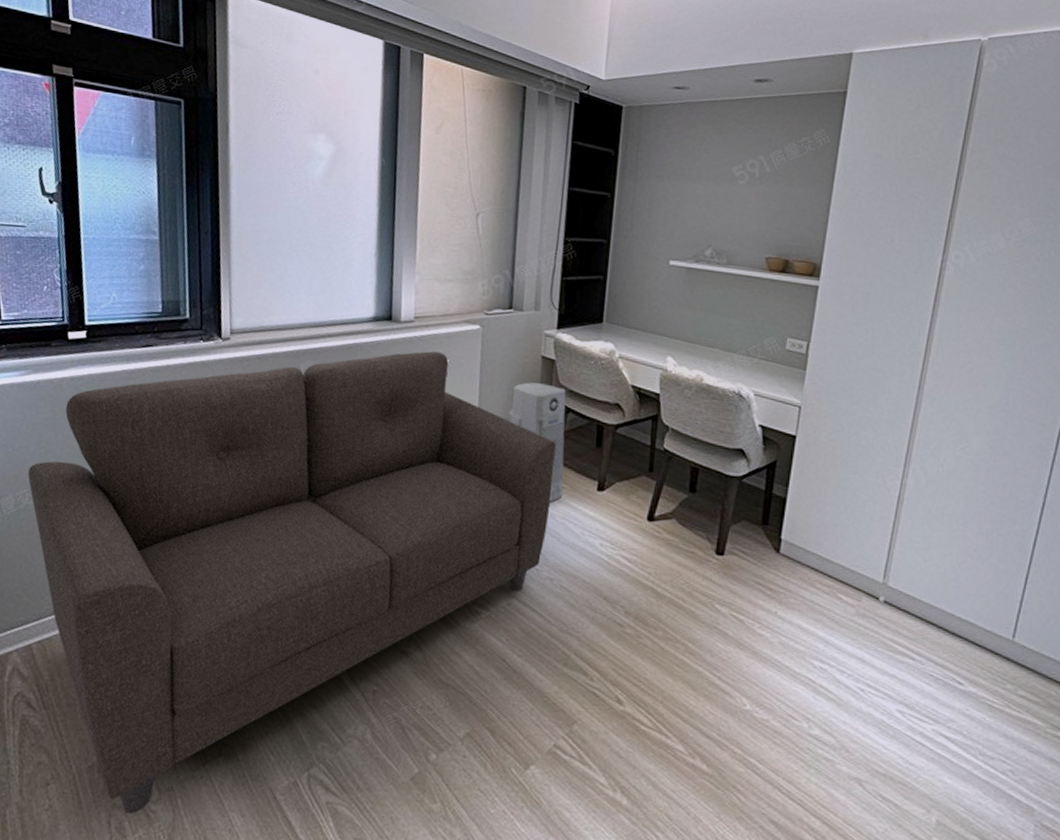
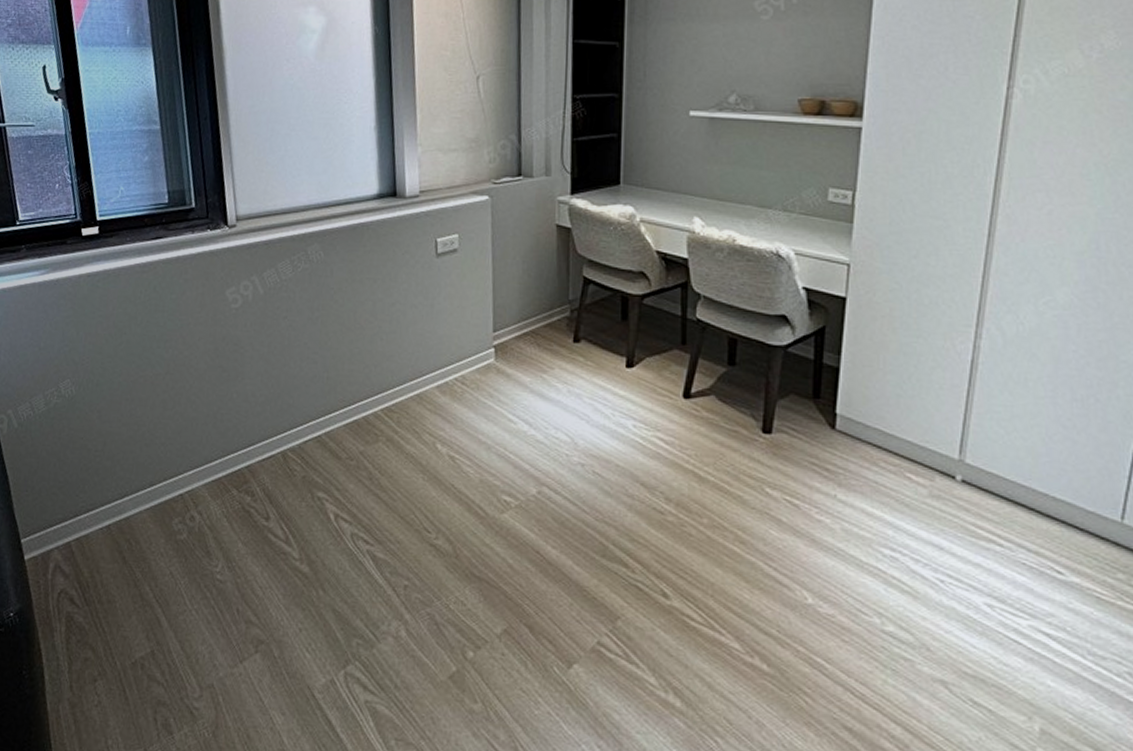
sofa: present [27,351,557,815] -> none [54,227,579,712]
air purifier: present [507,382,566,502] -> none [524,254,589,382]

